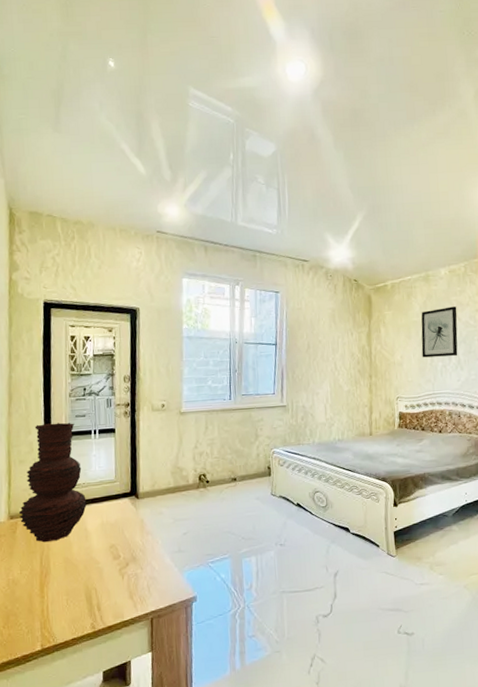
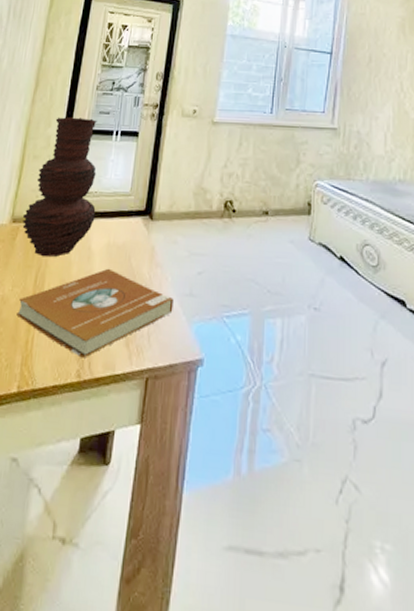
book: none [29,542,166,614] -> present [16,268,174,358]

